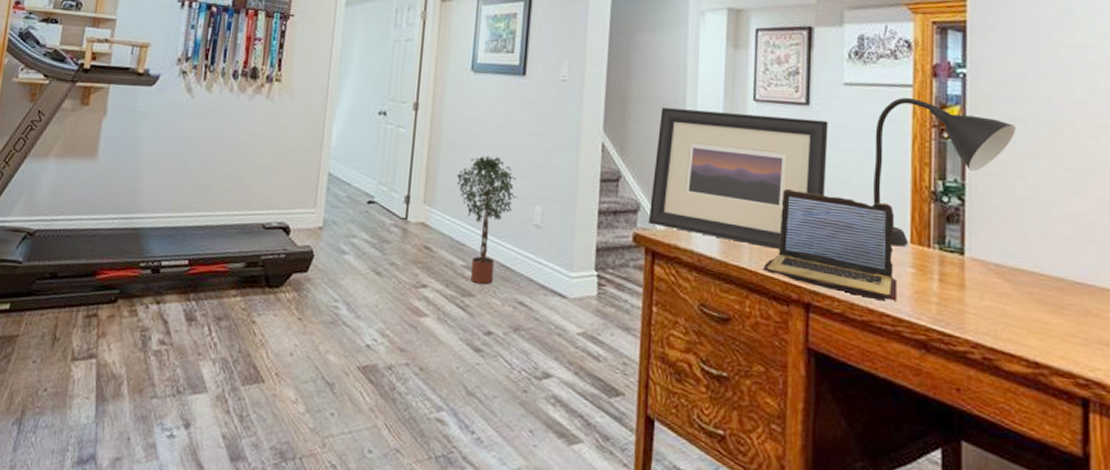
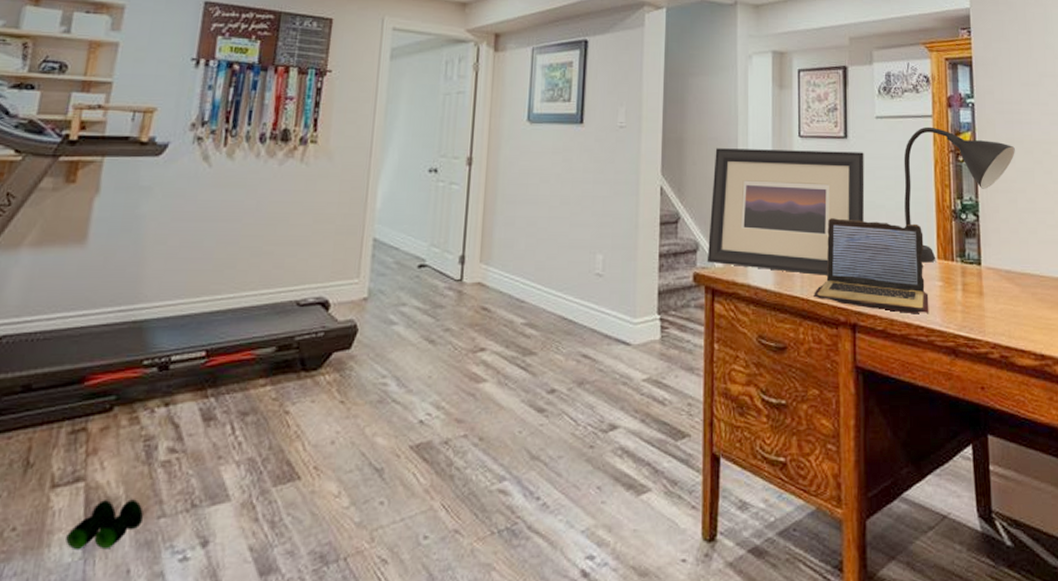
dumbbells: none [82,376,141,418] -> present [65,499,144,550]
potted tree: present [456,155,518,285] -> none [514,207,579,341]

